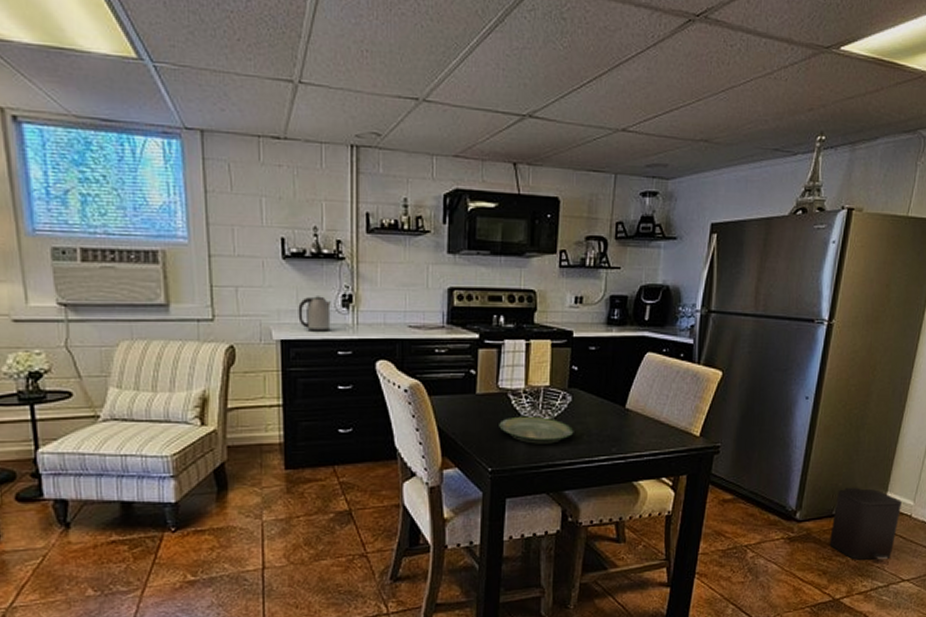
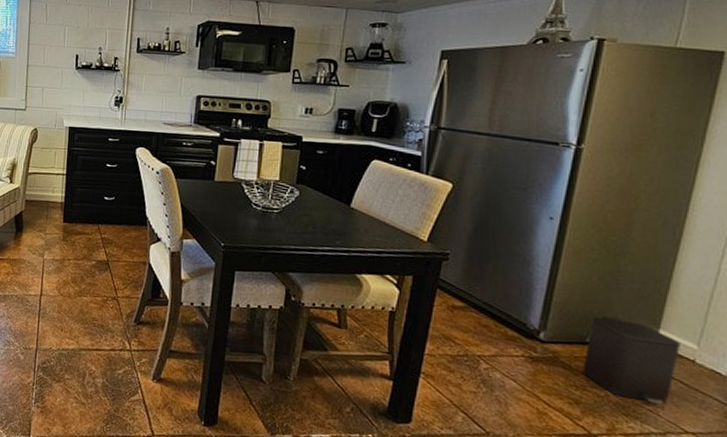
kettle: present [298,296,331,333] -> none [82,97,107,124]
plate: present [499,416,574,444] -> none [232,203,300,230]

